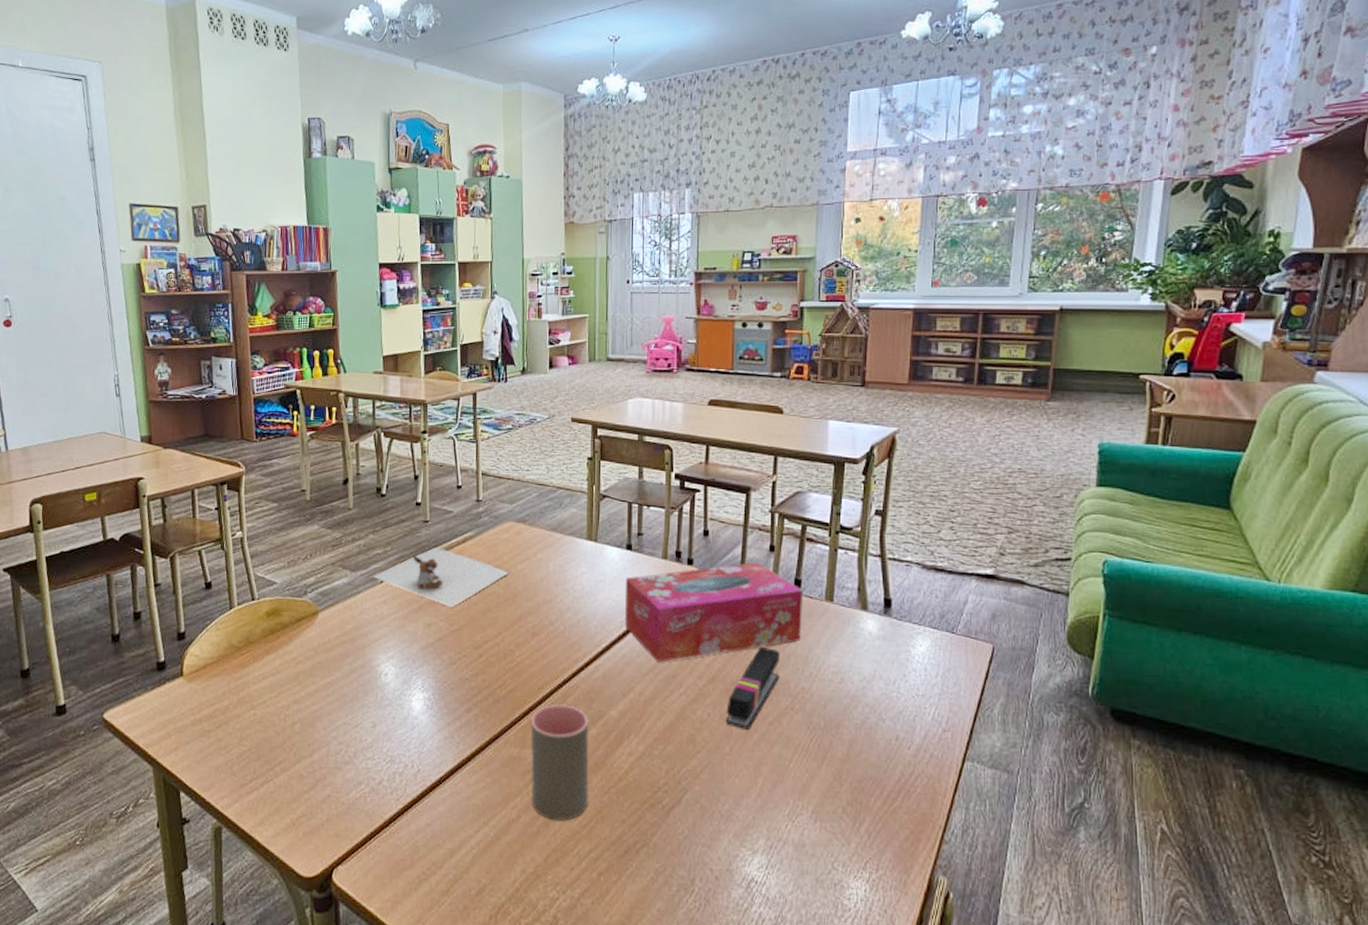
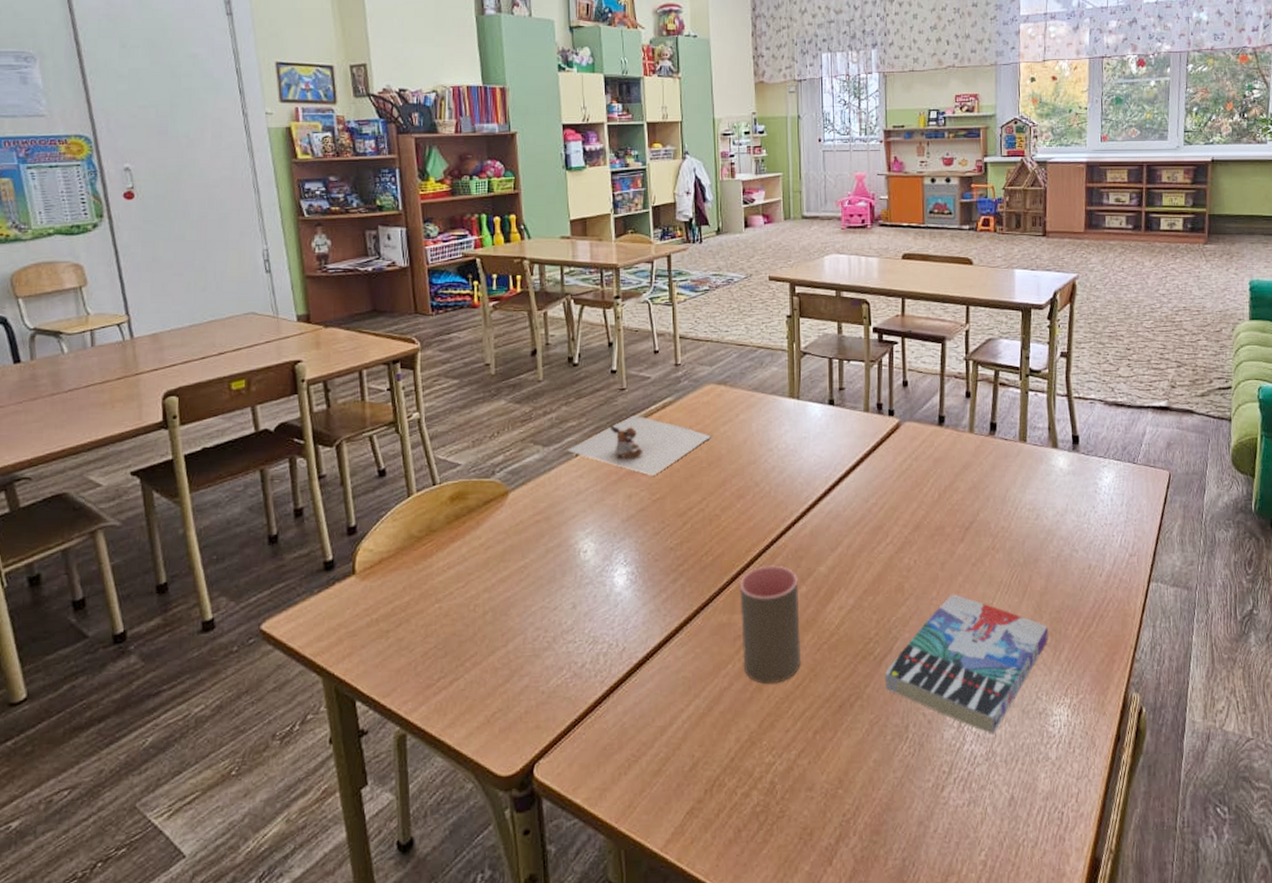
tissue box: present [625,562,802,663] -> none [828,409,999,514]
book: none [673,751,848,899] -> present [885,593,1048,734]
stapler: present [726,646,780,730] -> none [932,490,980,573]

